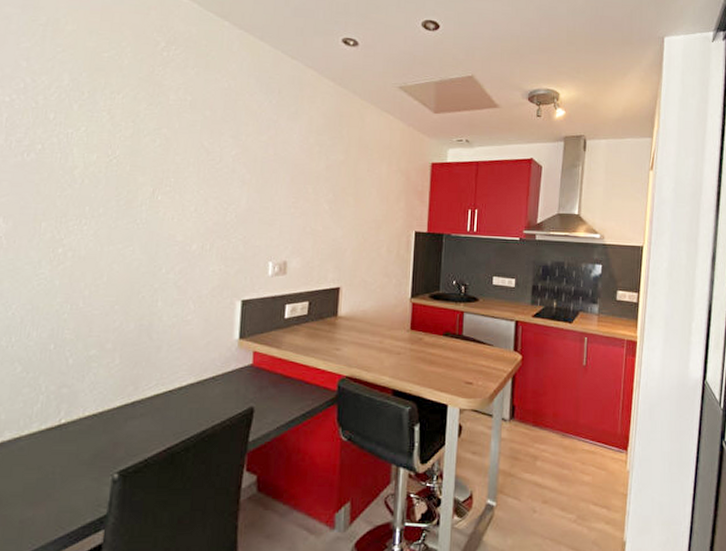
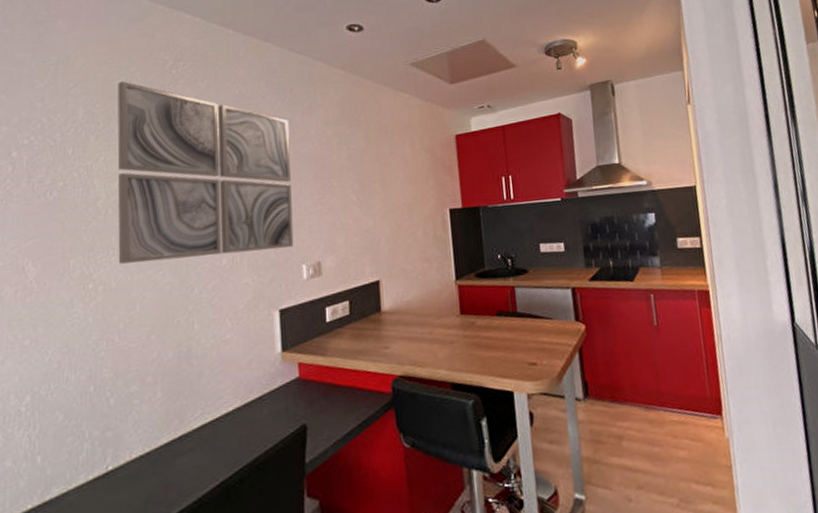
wall art: none [89,54,273,244] -> present [117,81,294,264]

